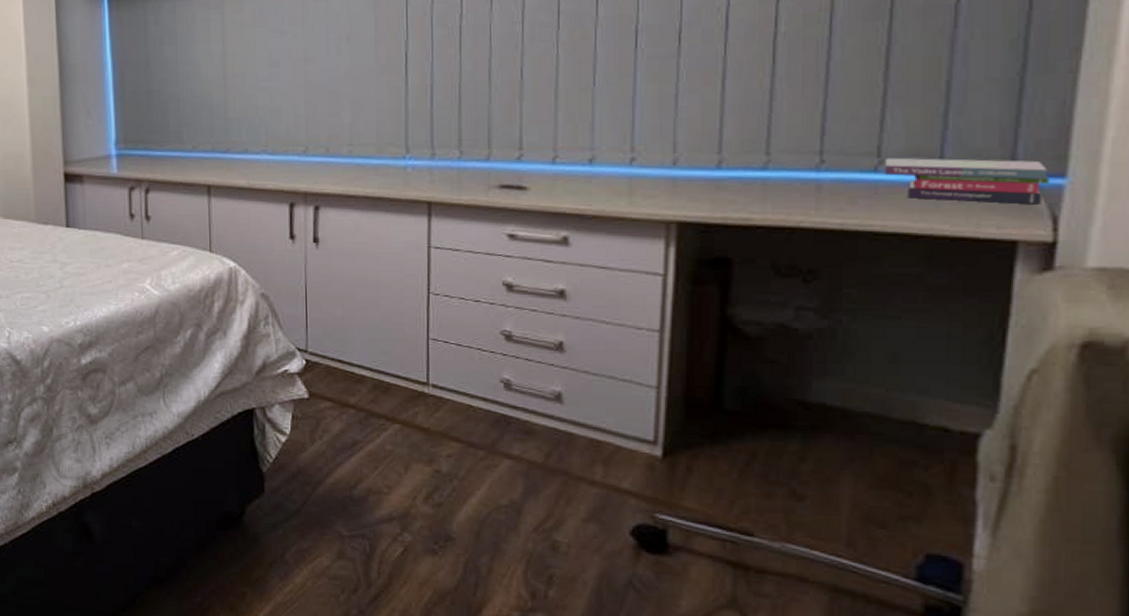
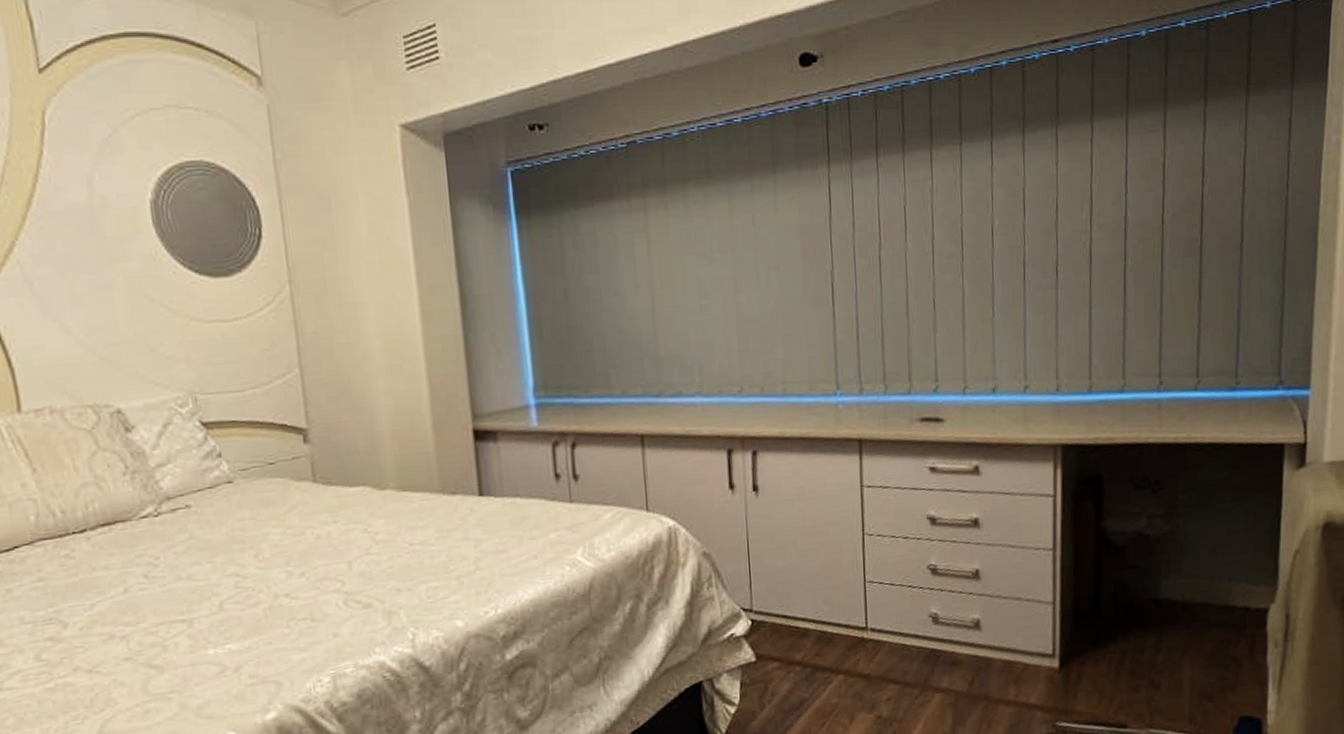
books: present [884,157,1049,205] -> none [1201,376,1301,413]

